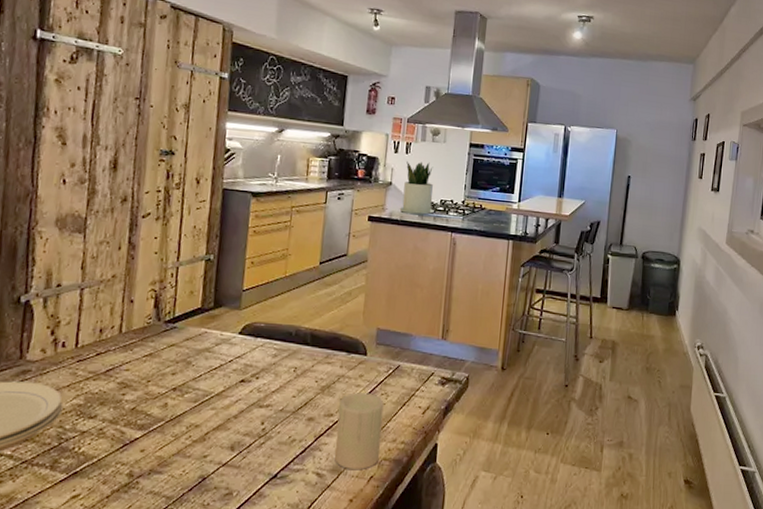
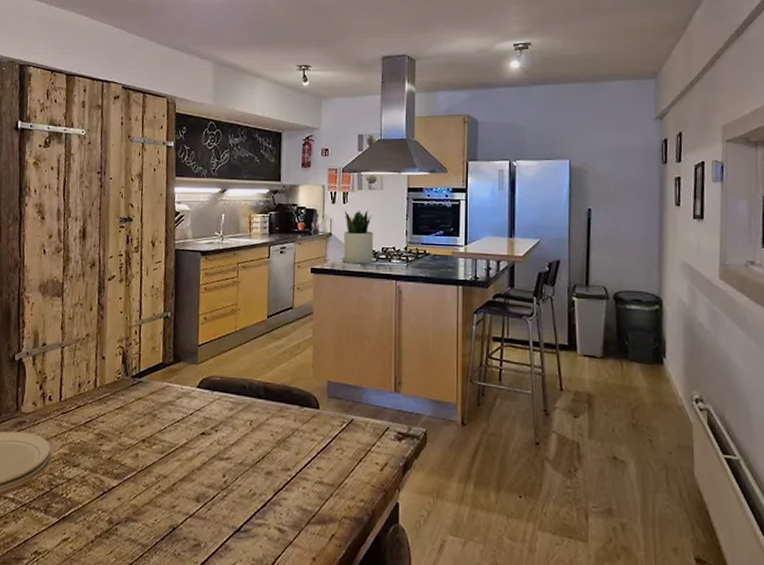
candle: present [335,392,384,470] -> none [294,447,340,528]

